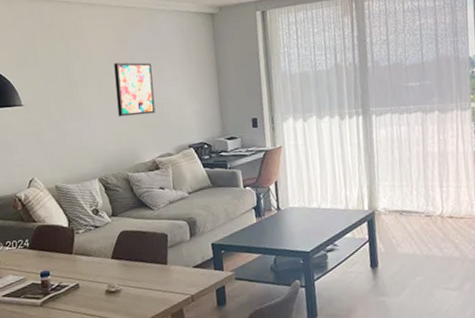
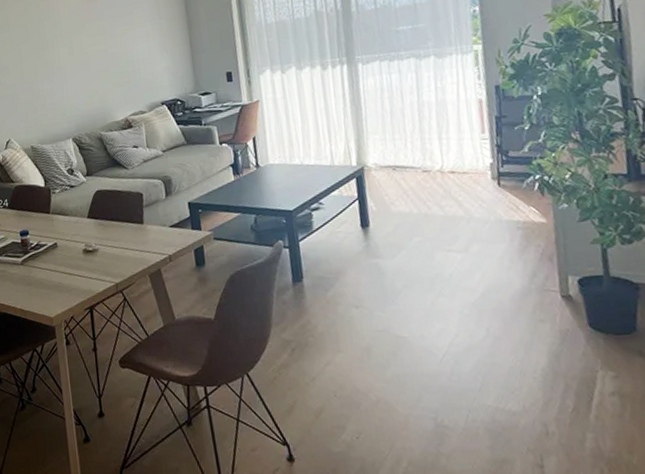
wall art: present [114,62,156,117] -> none [83,20,127,76]

